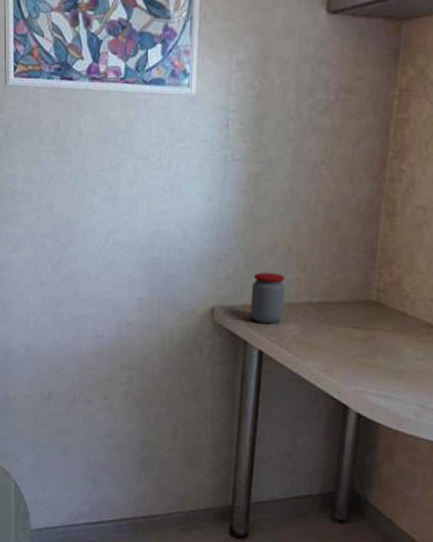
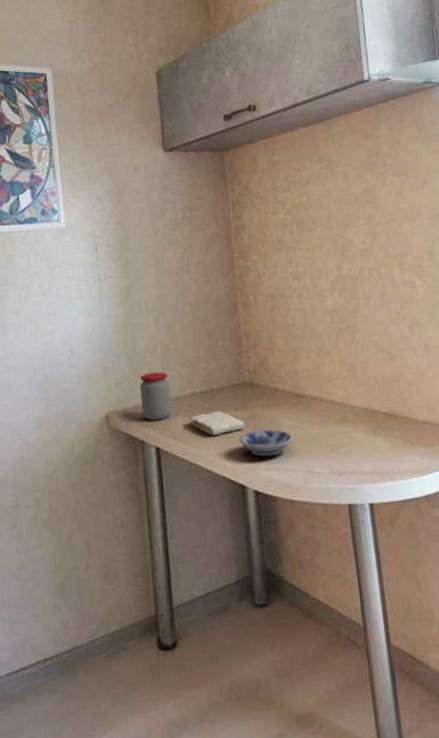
washcloth: none [301,325,361,350] -> present [190,411,246,436]
bowl: none [351,353,412,383] -> present [239,429,293,457]

